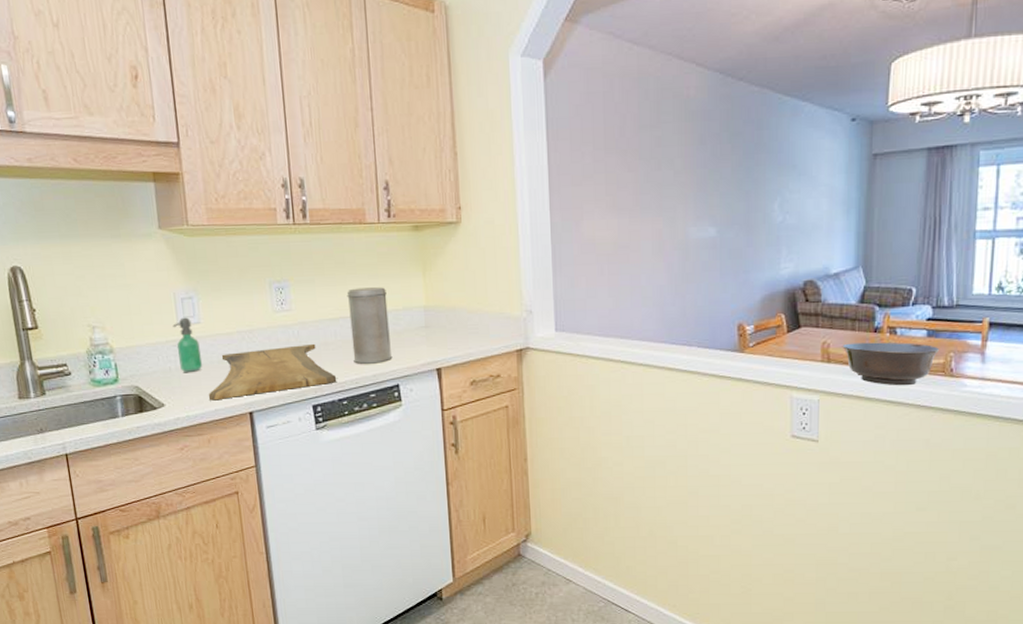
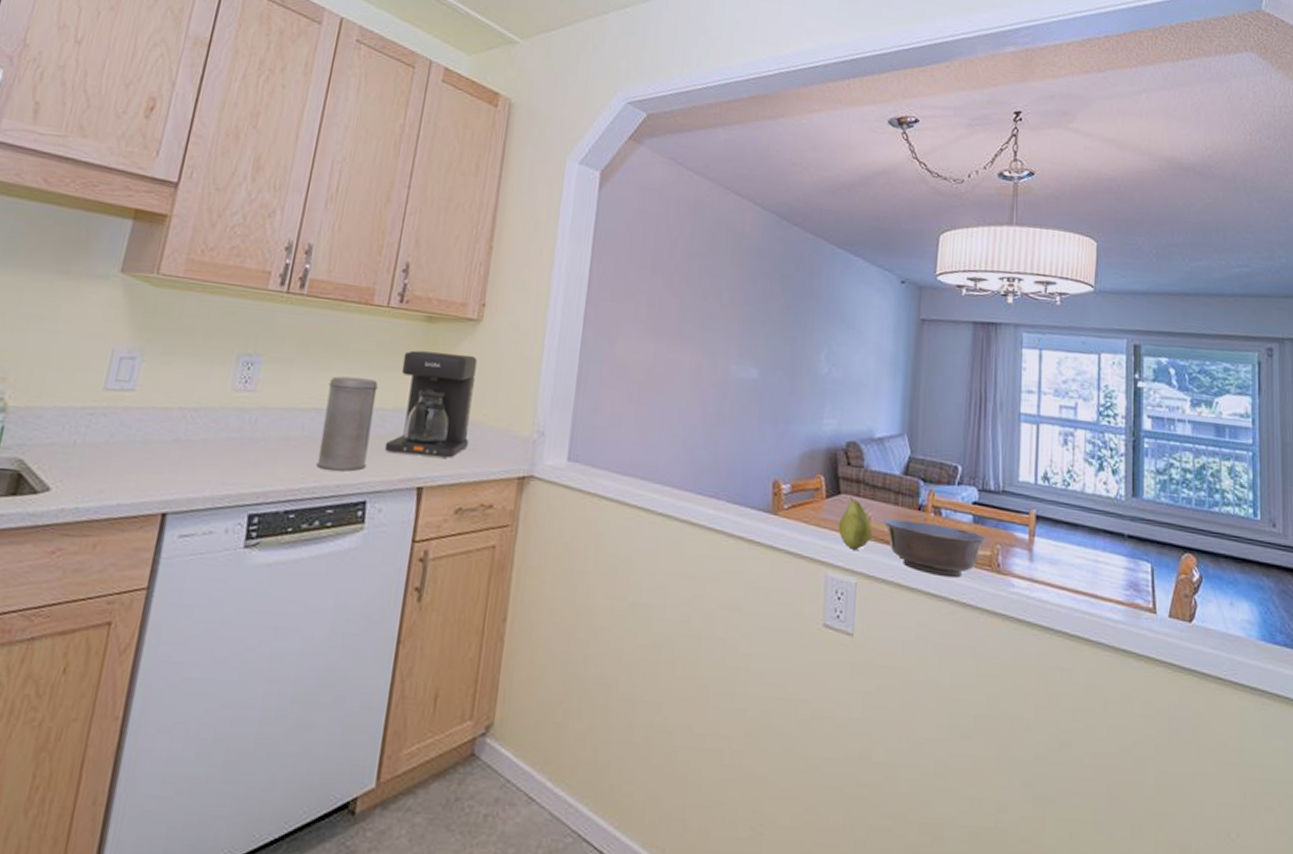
soap dispenser: present [172,317,203,373] -> none [88,380,125,452]
cutting board: present [208,343,337,401] -> none [112,433,290,492]
coffee maker: none [401,254,471,344] -> present [384,350,477,458]
fruit: none [801,329,832,374] -> present [839,497,873,551]

